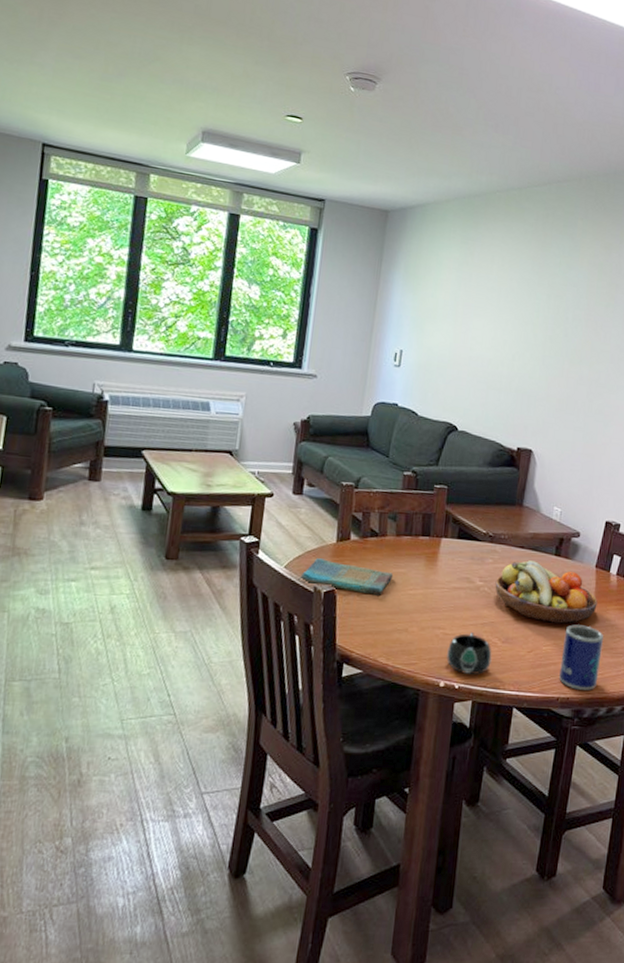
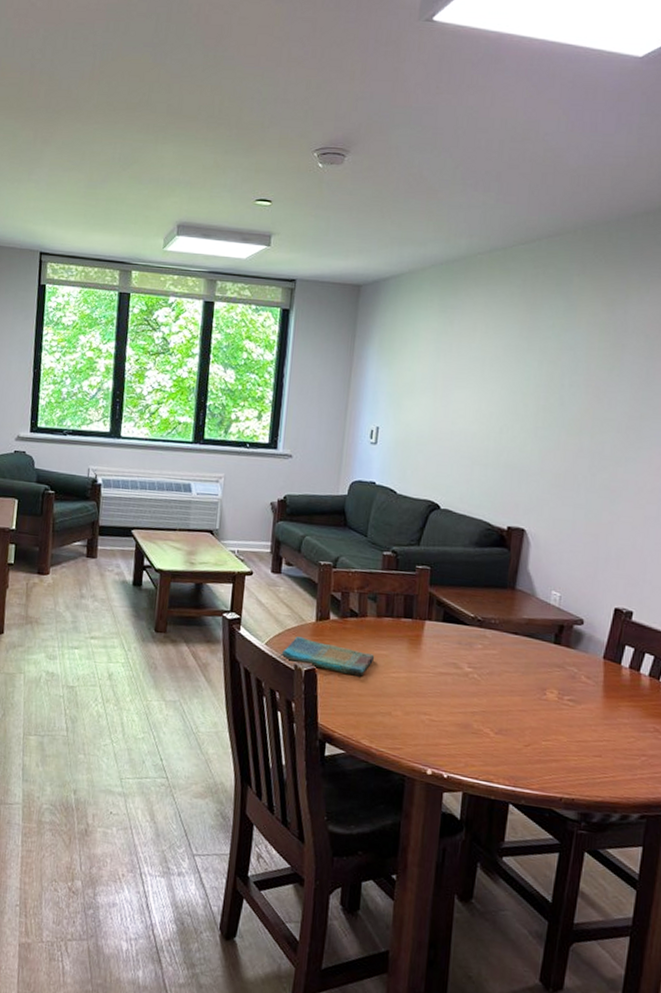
mug: present [447,632,492,675] -> none [434,721,484,766]
fruit bowl: present [495,560,598,624] -> none [485,648,607,719]
mug: present [559,624,603,690] -> none [562,719,614,794]

